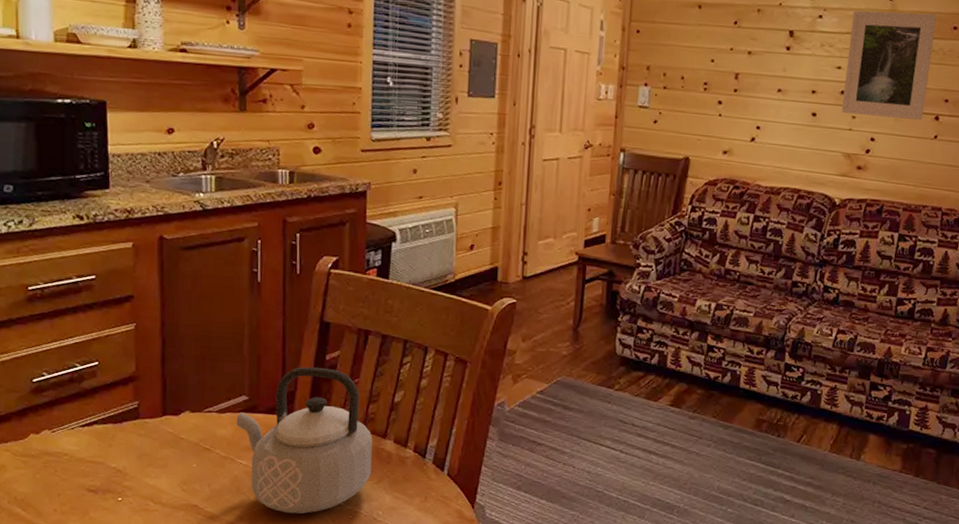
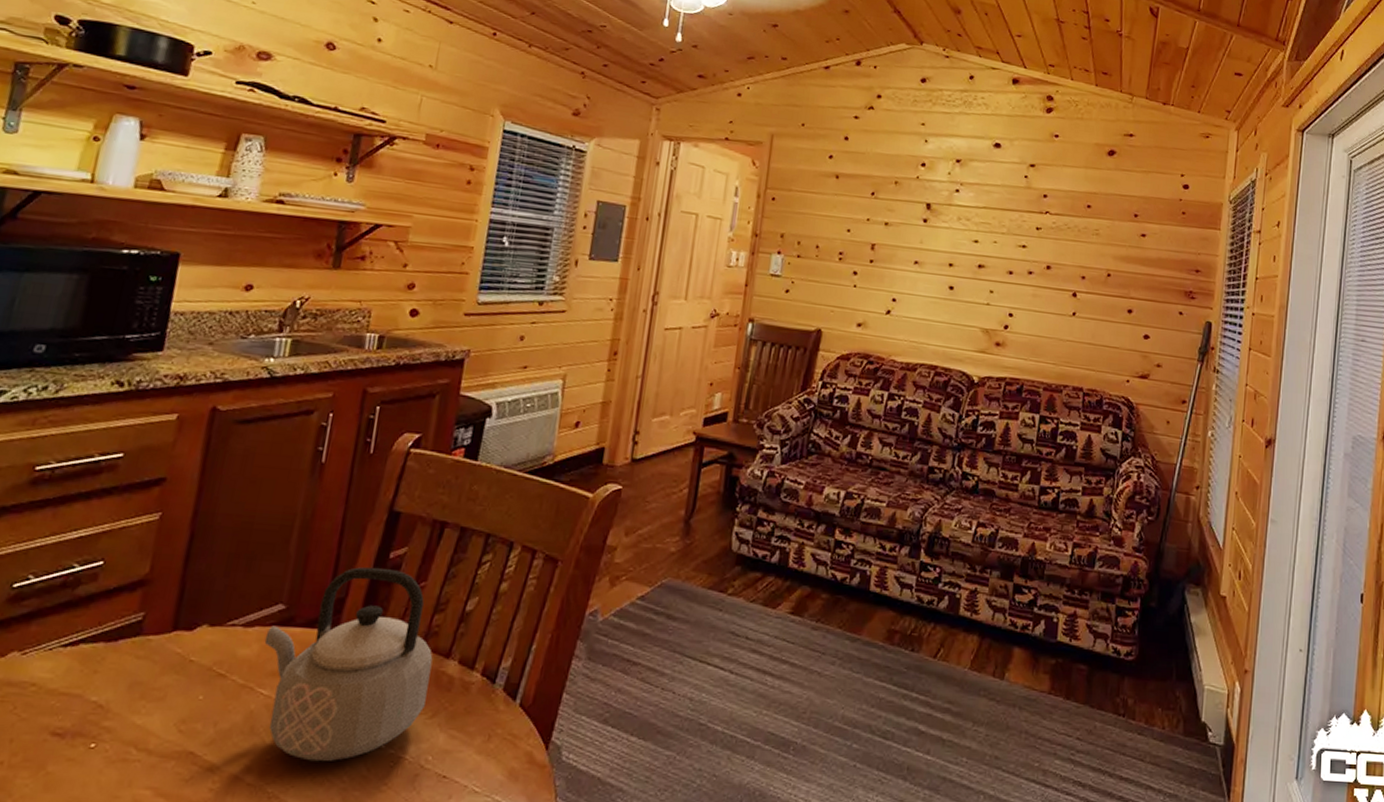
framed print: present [841,10,937,120] -> none [978,186,1070,296]

